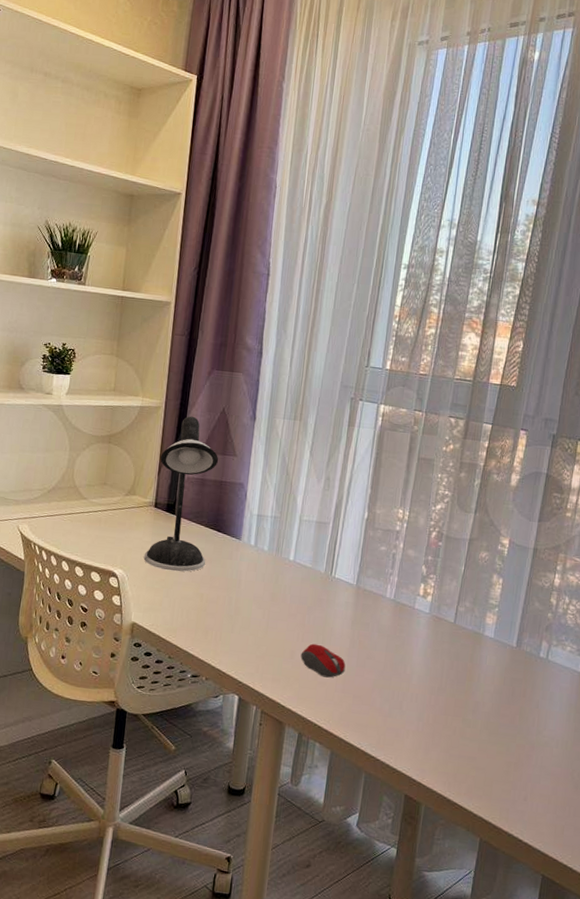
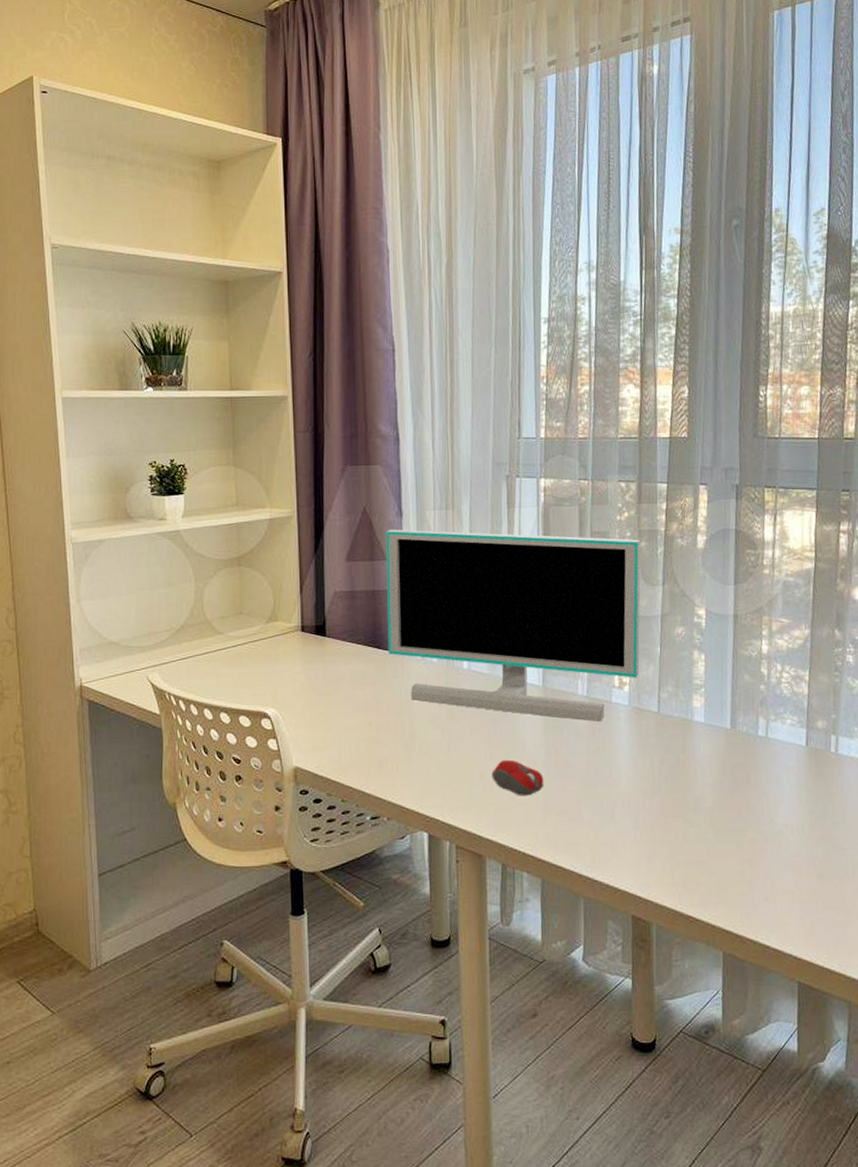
desk lamp: present [143,416,219,572] -> none [297,521,369,702]
monitor: none [226,430,461,623] -> present [386,529,641,722]

